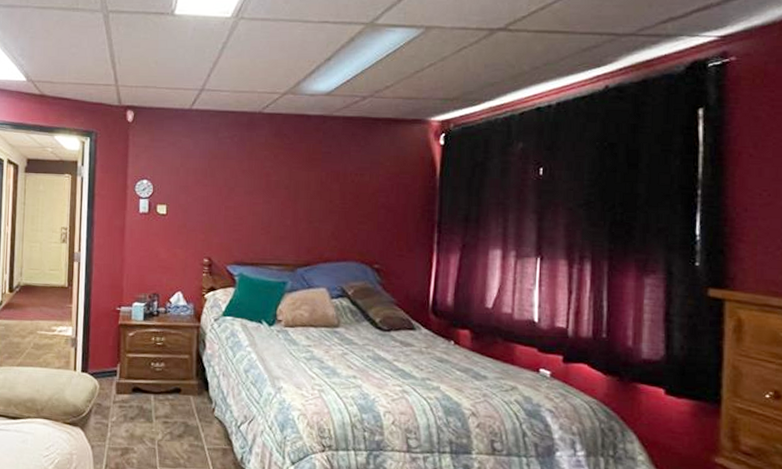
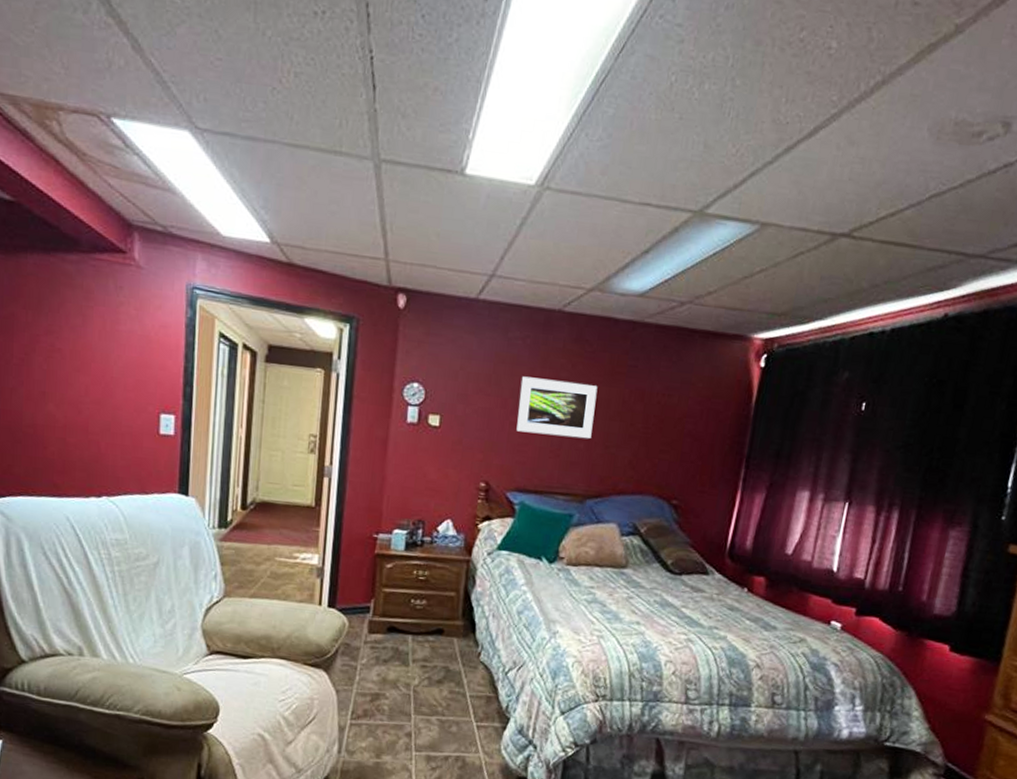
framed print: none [231,168,298,216] -> present [516,376,598,439]

